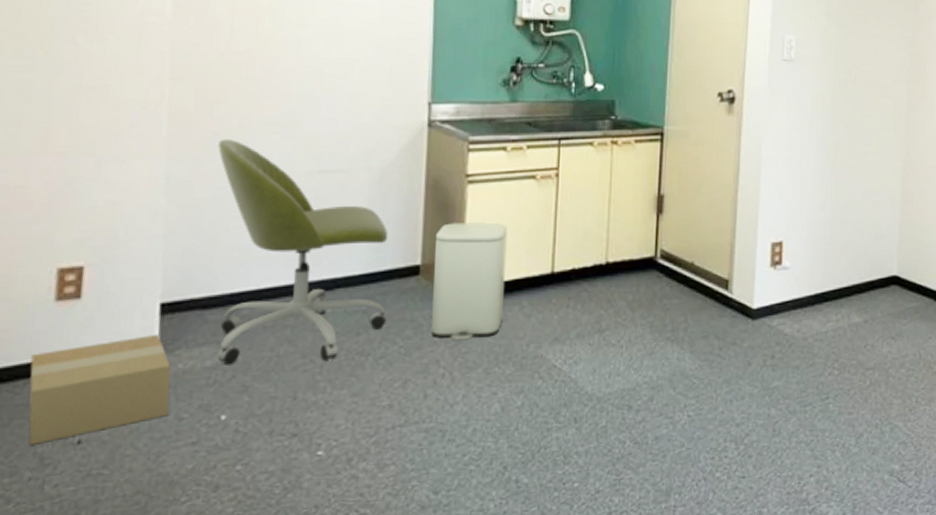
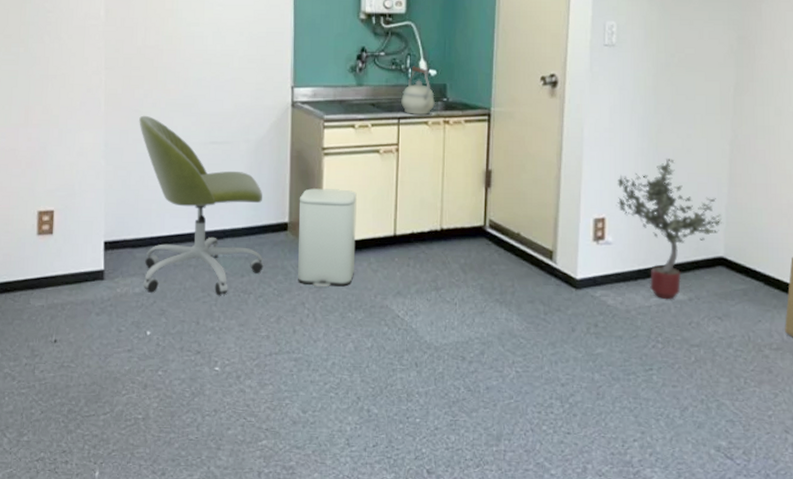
cardboard box: present [28,335,171,445] -> none [23,265,113,340]
kettle: none [562,80,603,134] -> present [401,66,436,115]
potted tree: none [793,177,896,324] -> present [616,159,723,300]

